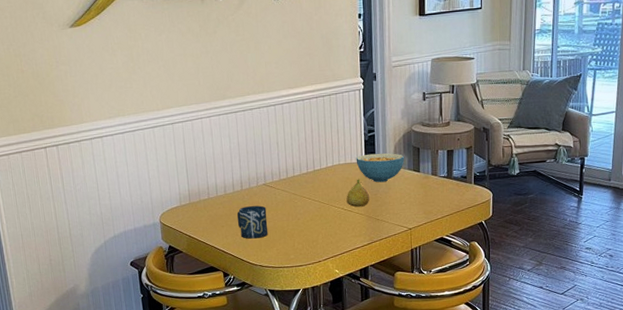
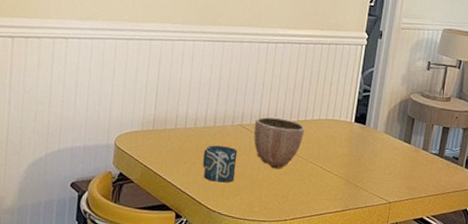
decorative bowl: none [276,171,322,217] -> present [253,116,305,169]
fruit: present [346,179,370,207] -> none [327,138,353,170]
cereal bowl: present [356,153,405,183] -> none [344,114,398,148]

